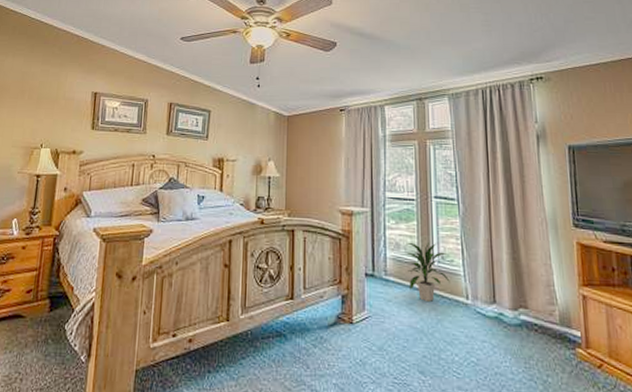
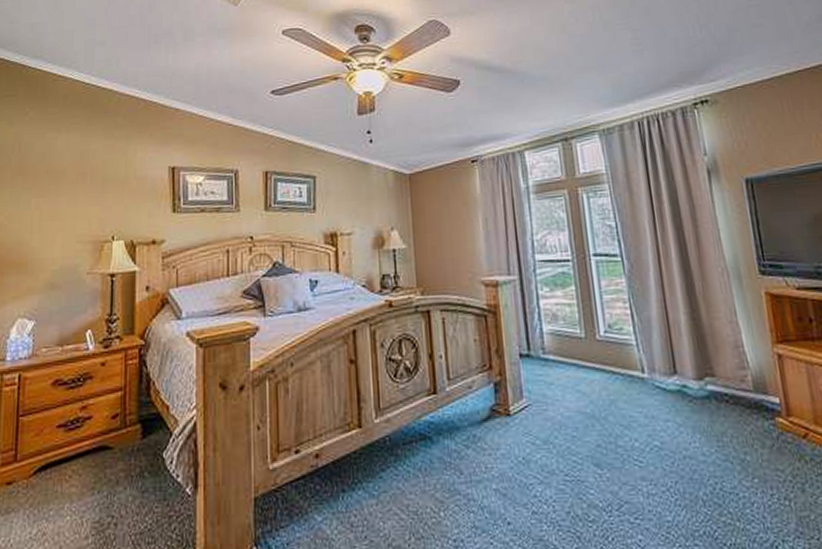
indoor plant: present [405,242,450,303] -> none [564,308,621,381]

